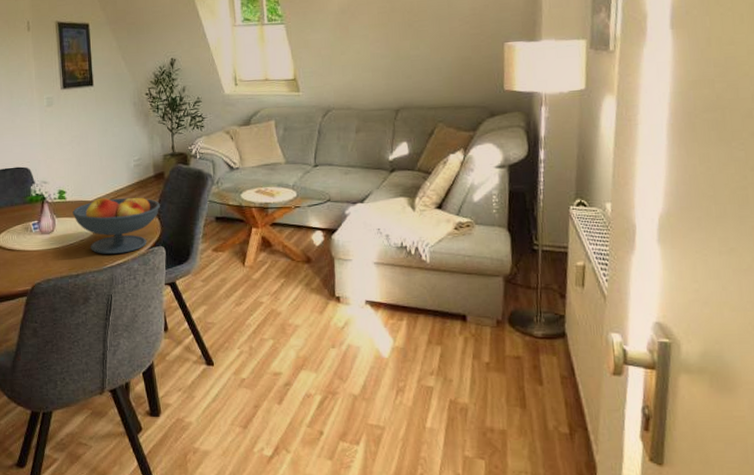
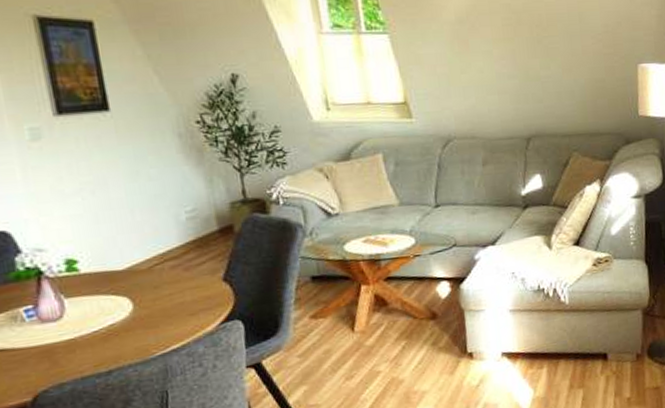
fruit bowl: present [72,195,160,254] -> none [92,257,231,340]

